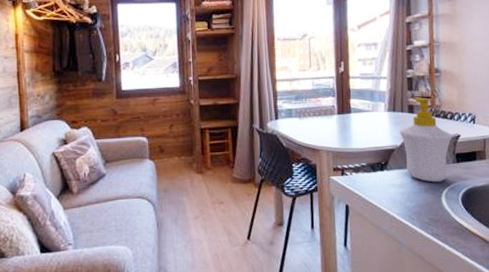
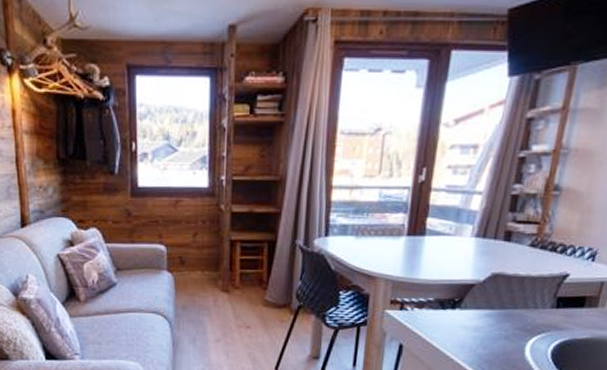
soap bottle: present [399,96,453,183] -> none [486,220,559,329]

